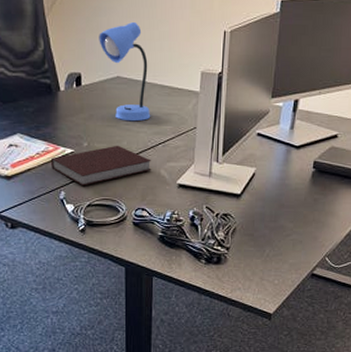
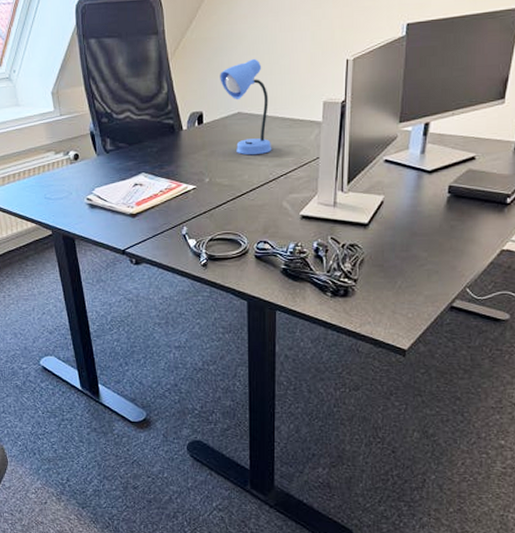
notebook: present [51,145,152,187] -> none [174,179,274,221]

